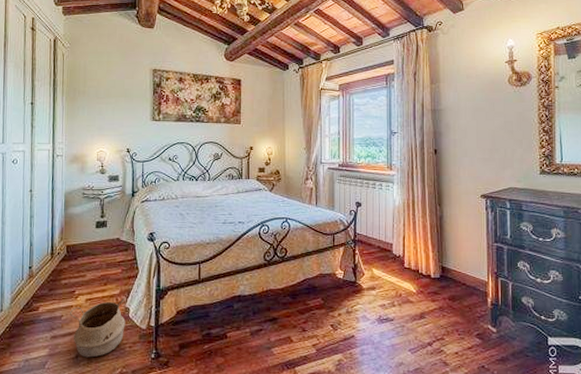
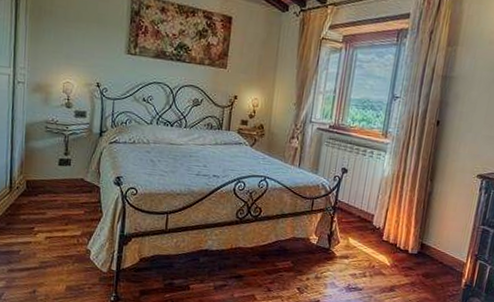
woven basket: present [70,298,126,358] -> none [28,239,86,294]

